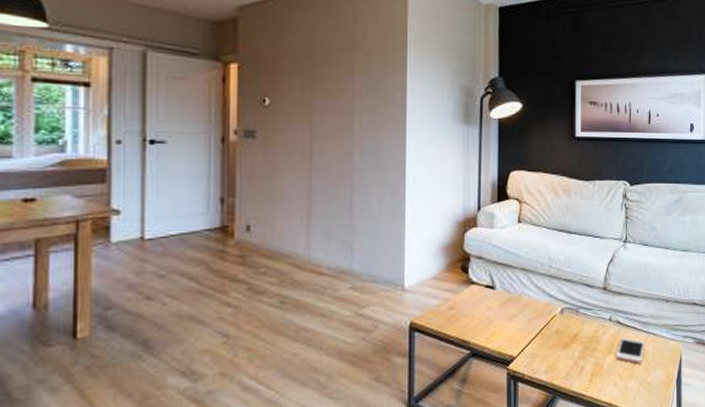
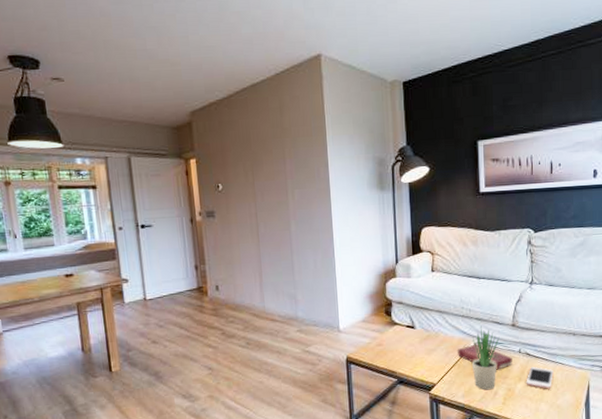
book: none [541,310,602,341] -> present [457,345,513,370]
potted plant: none [558,288,588,365] -> present [472,326,499,390]

